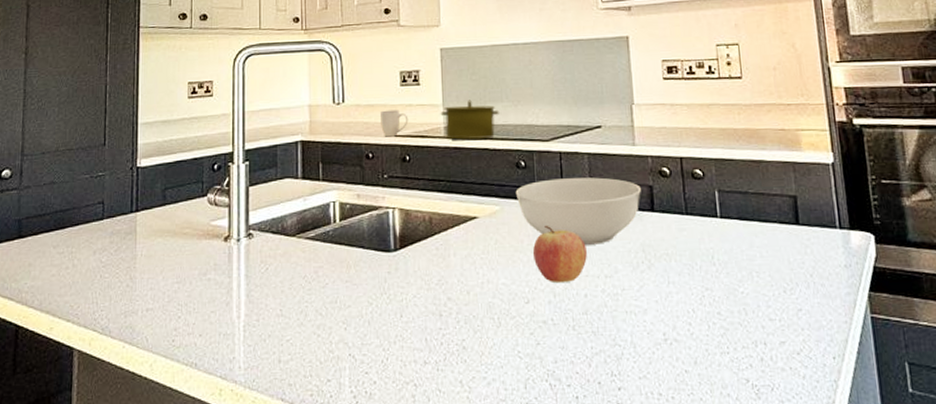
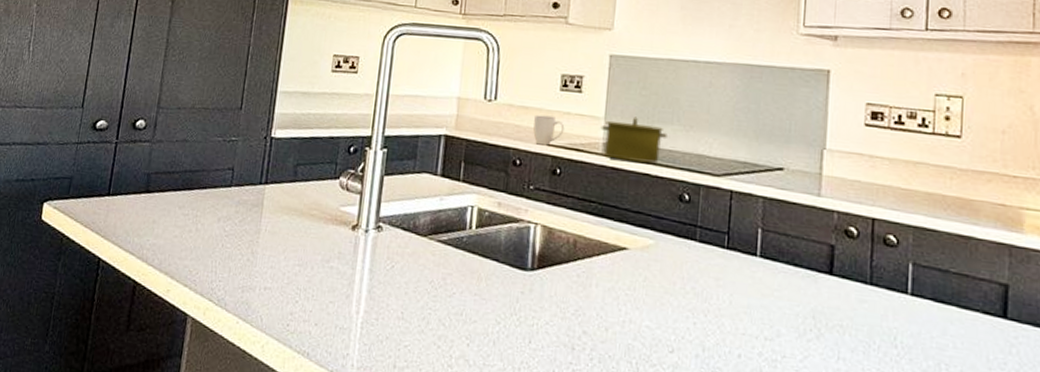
bowl: present [515,177,642,245] -> none [674,219,822,302]
fruit: present [533,225,587,284] -> none [685,269,747,338]

